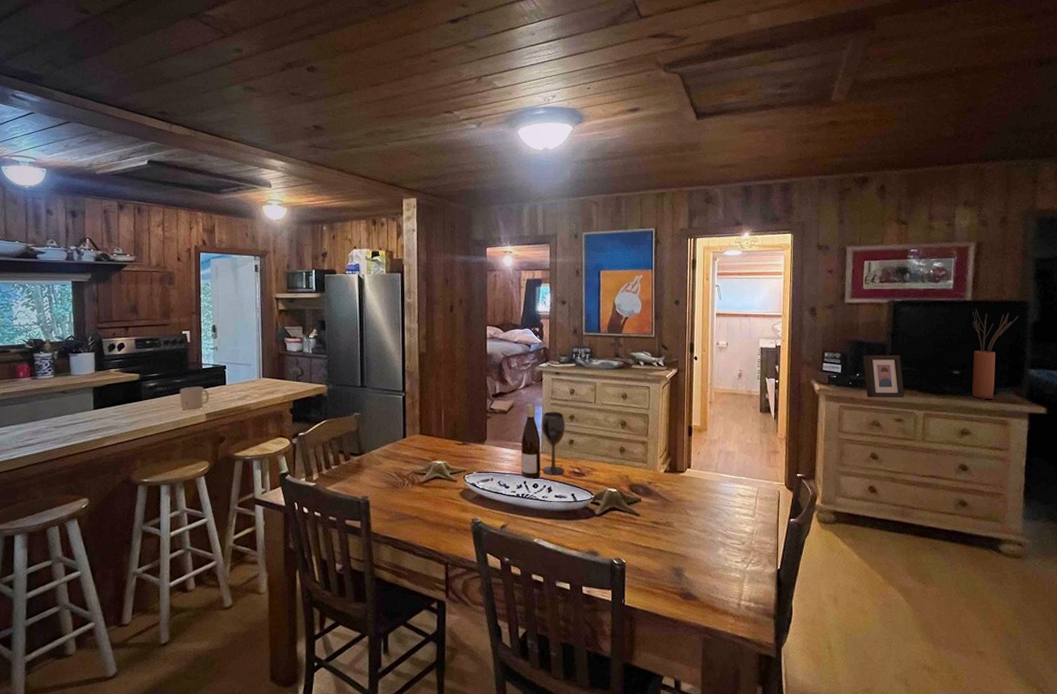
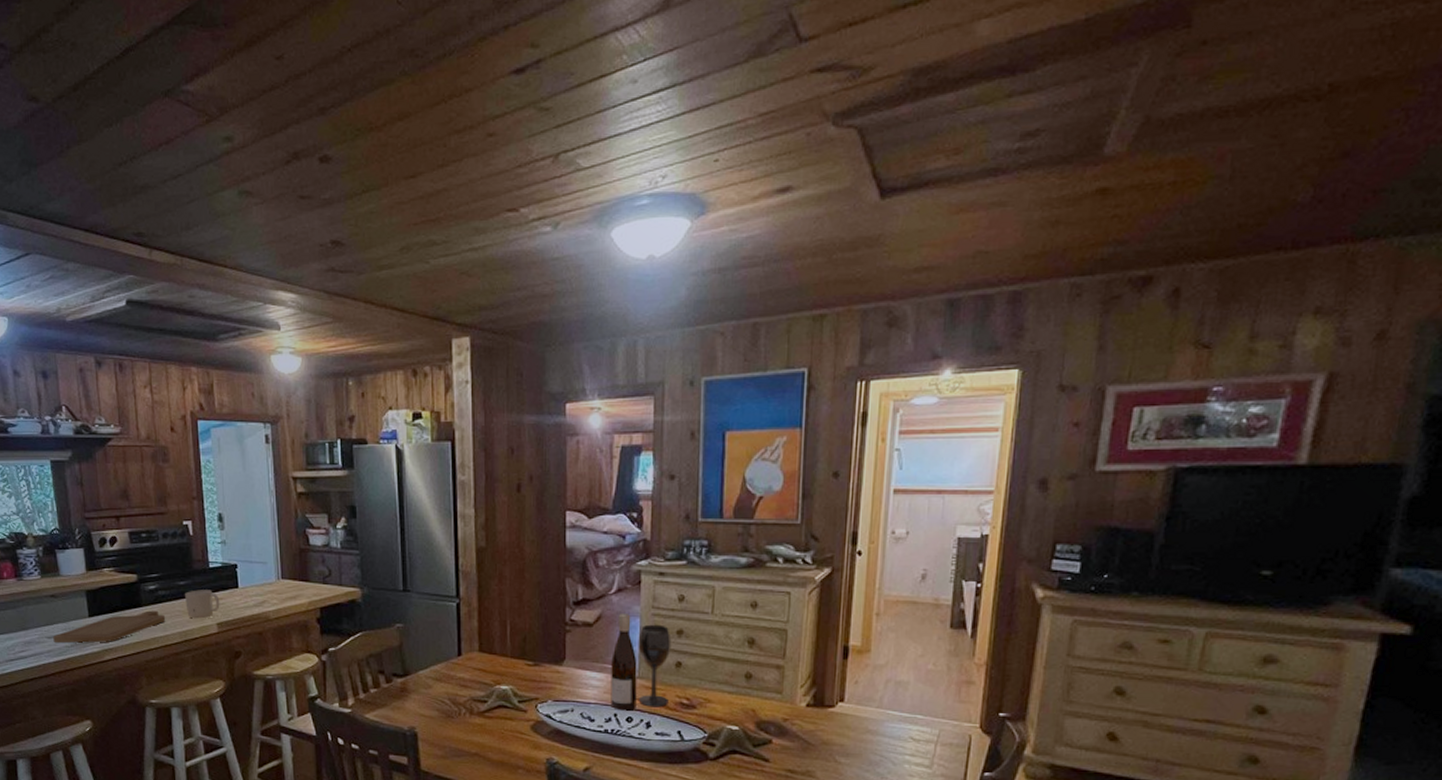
chopping board: none [60,403,162,432] -> present [53,610,166,644]
picture frame: present [863,354,905,398] -> none [1116,546,1178,610]
vase: present [971,308,1019,399] -> none [1289,476,1386,612]

